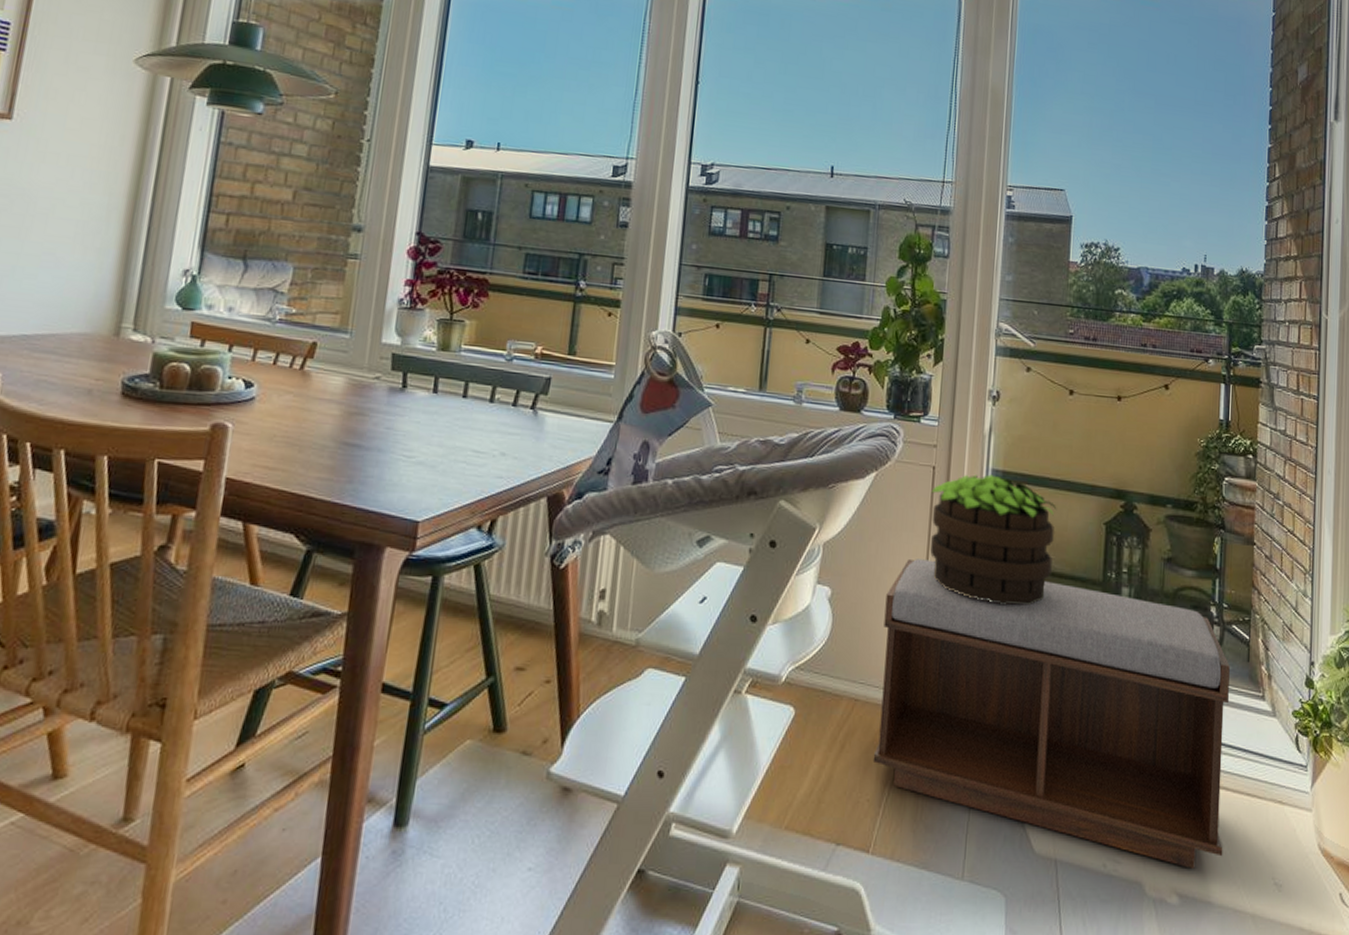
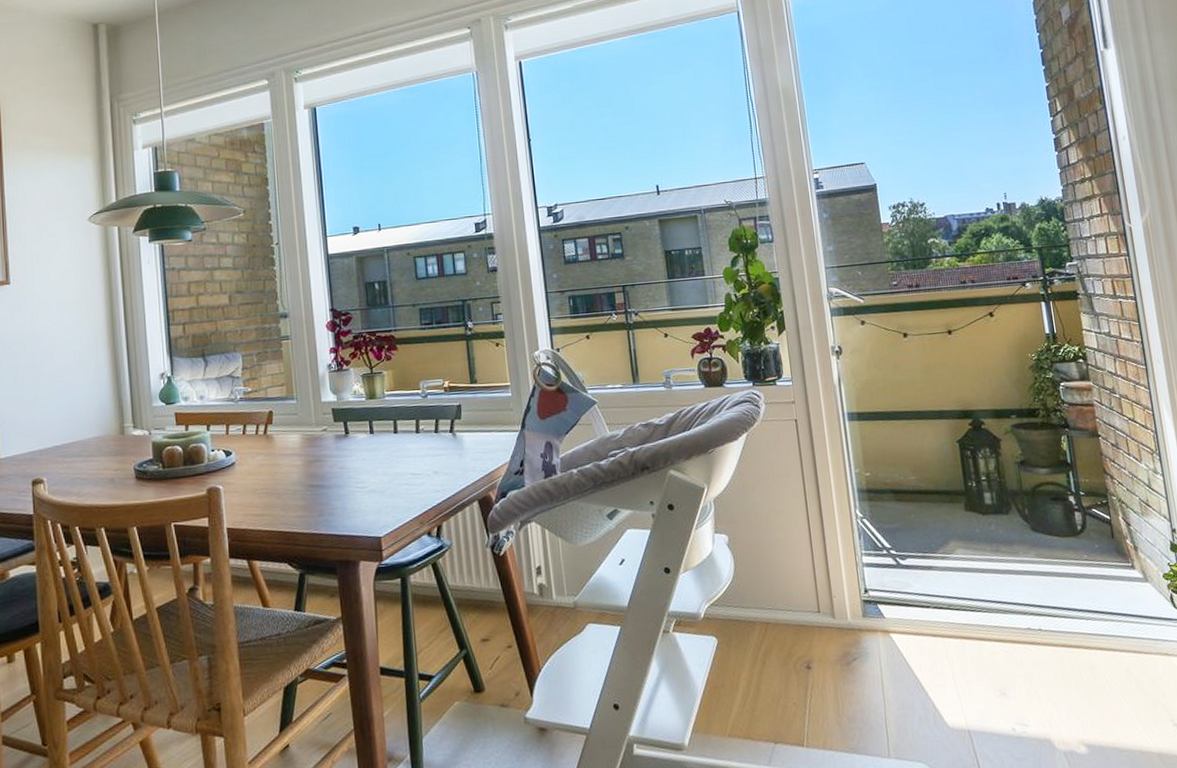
bench: present [872,559,1230,869] -> none [776,497,1121,722]
potted plant: present [929,474,1057,605] -> none [797,417,918,525]

